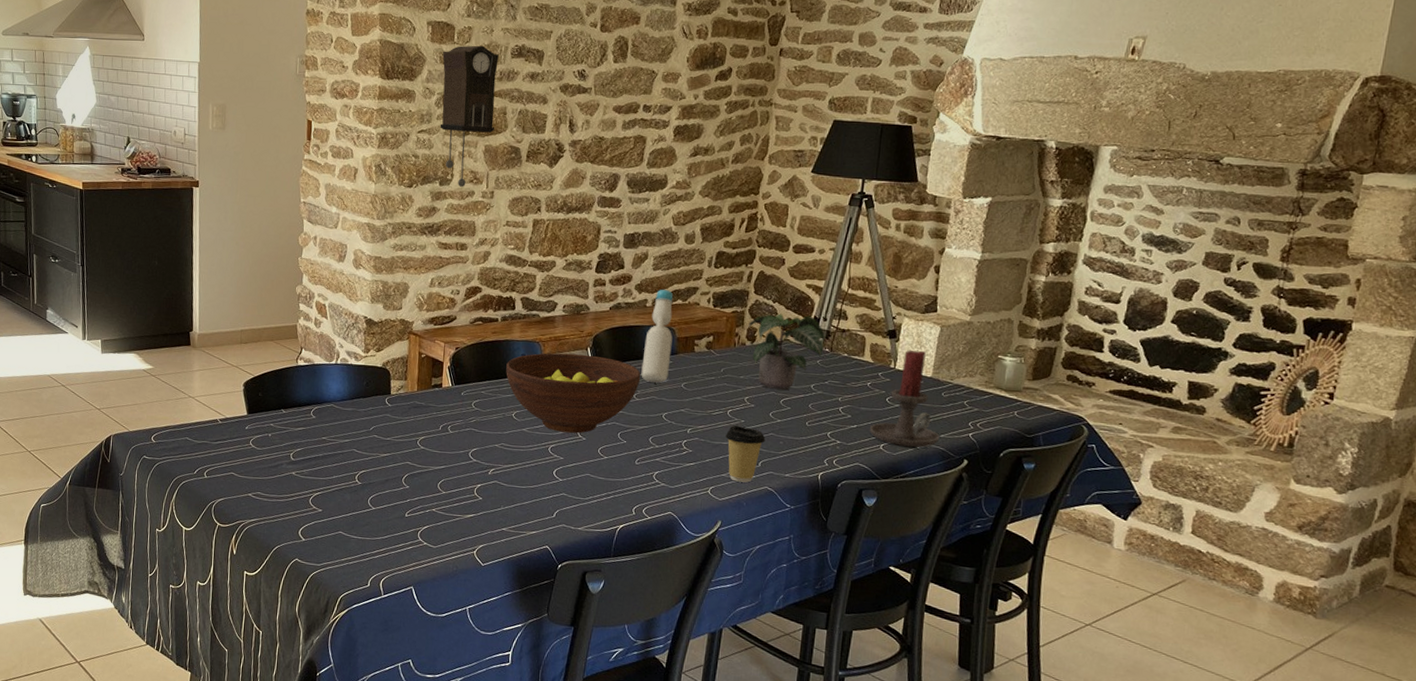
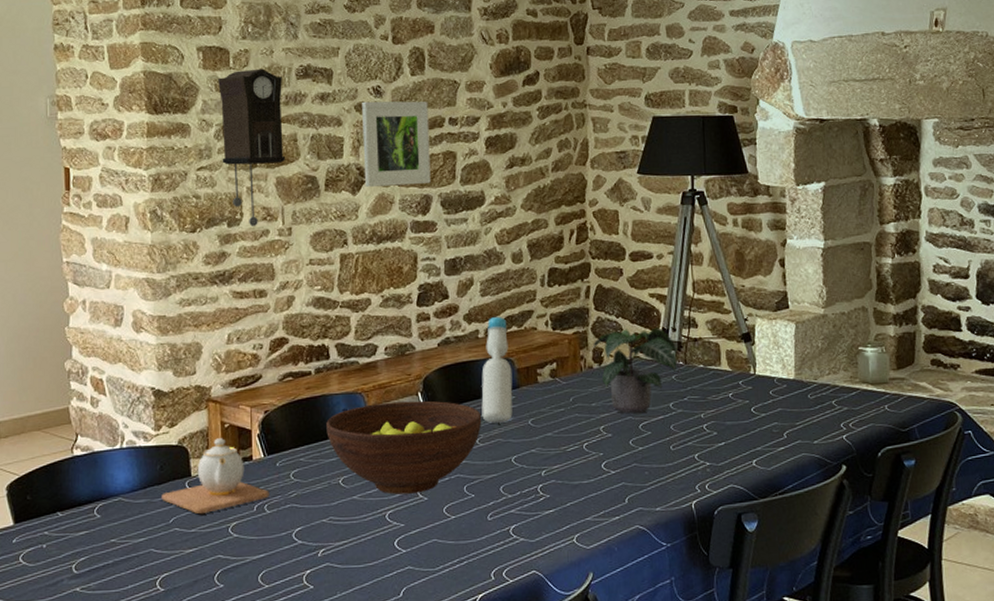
teapot: none [365,365,453,426] -> present [161,438,269,514]
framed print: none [562,83,626,164] -> present [362,101,431,187]
coffee cup: present [726,425,766,483] -> none [585,460,629,524]
candle holder: present [870,350,940,448] -> none [739,351,814,459]

